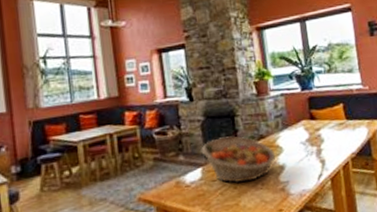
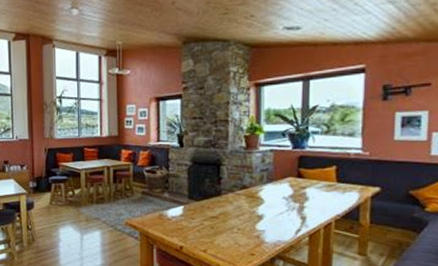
fruit basket: present [201,136,276,184] -> none [185,182,256,225]

